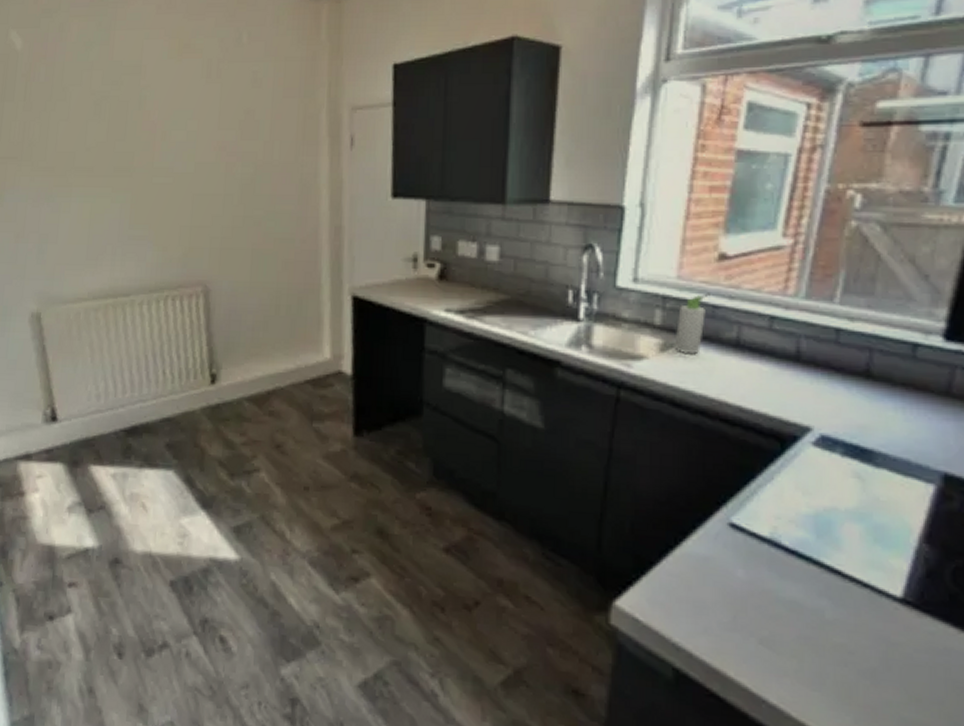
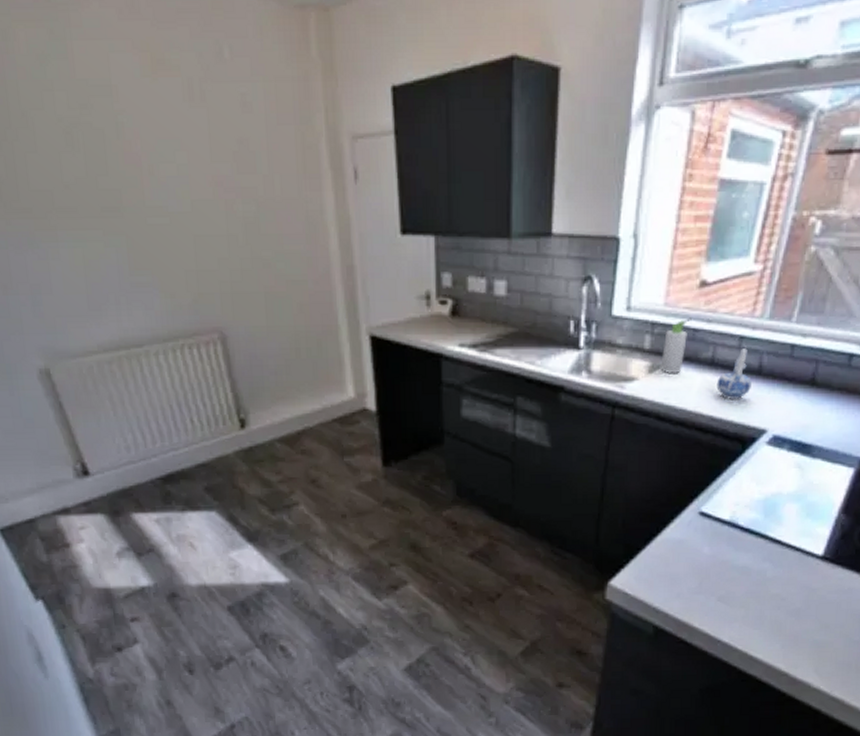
ceramic pitcher: none [744,330,788,390] -> present [716,348,752,400]

